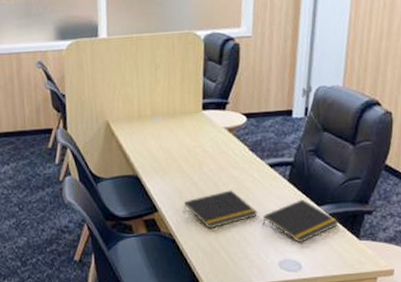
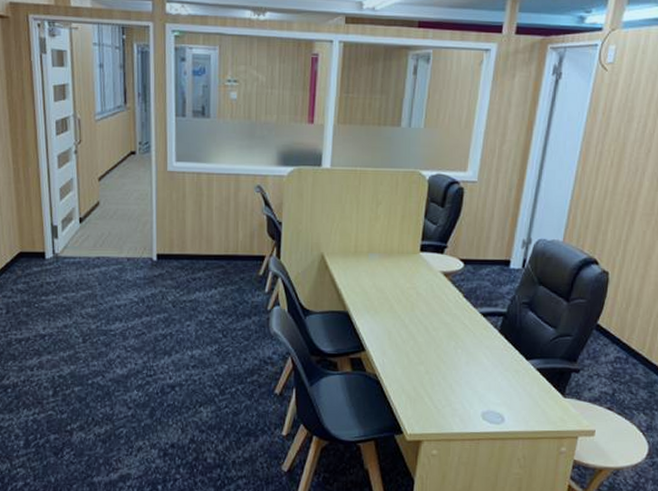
notepad: present [183,190,258,229] -> none [390,335,466,373]
notepad: present [262,198,340,244] -> none [468,350,547,396]

